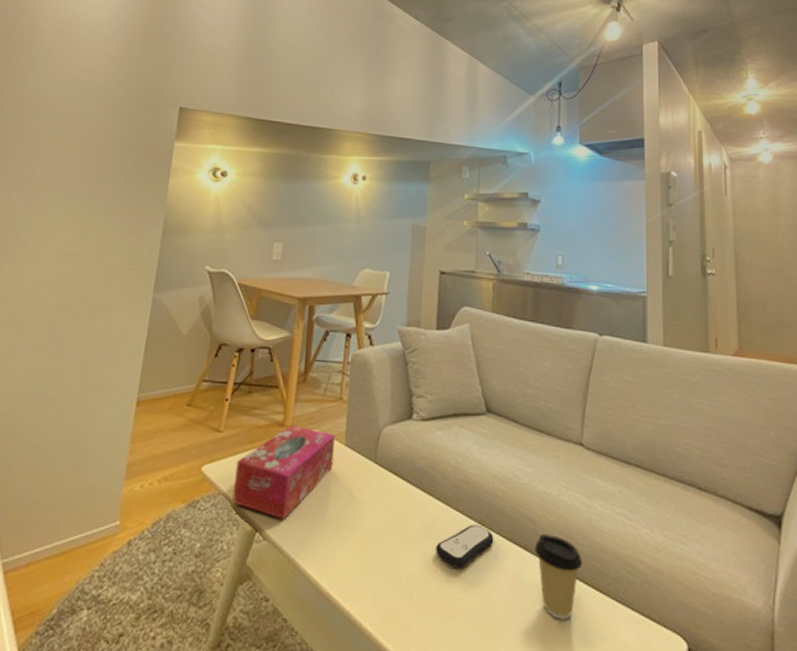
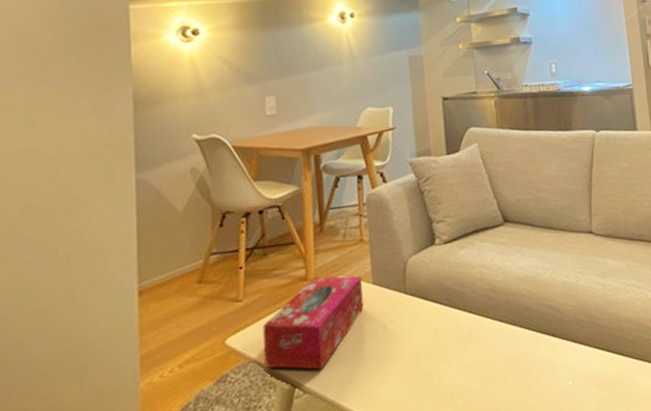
remote control: present [436,524,494,569] -> none [473,325,526,370]
coffee cup: present [534,533,583,620] -> none [561,317,604,388]

